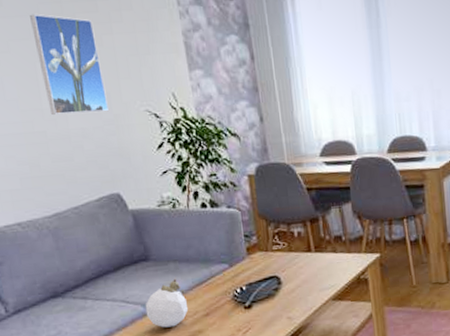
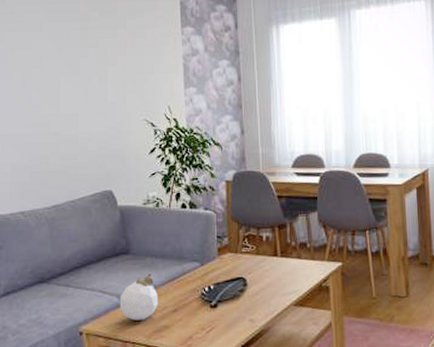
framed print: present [30,13,110,115] -> none [62,37,114,120]

